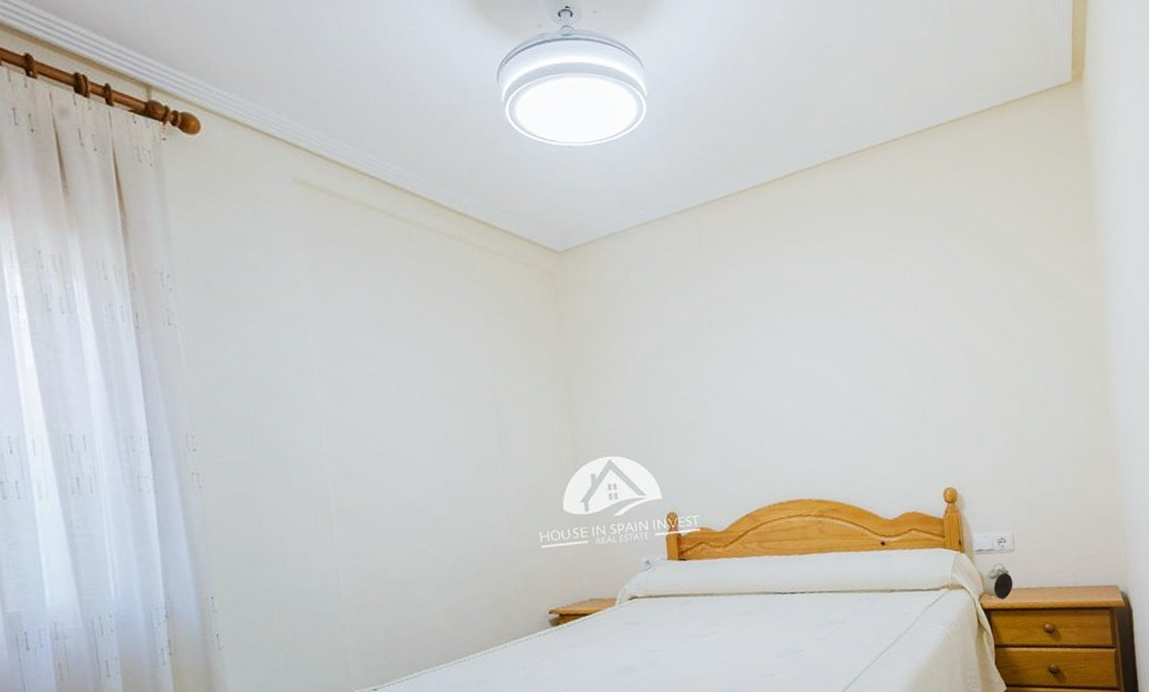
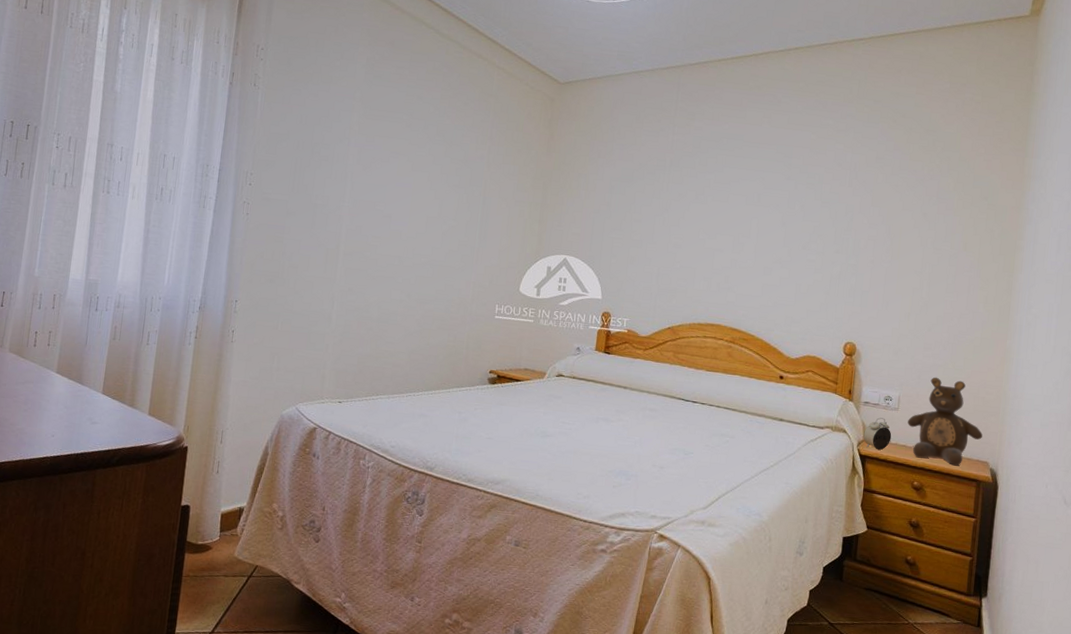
teddy bear: none [1027,504,1106,598] -> present [907,377,983,466]

